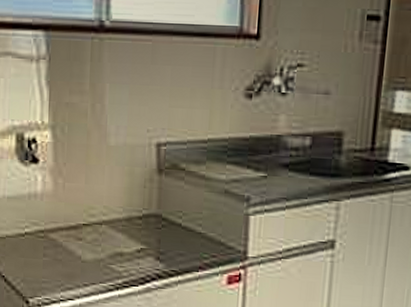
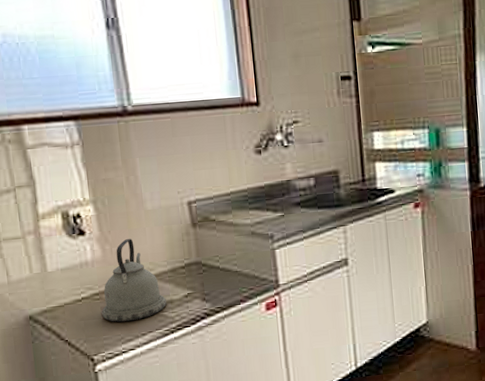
kettle: none [44,175,116,268] -> present [102,239,166,323]

